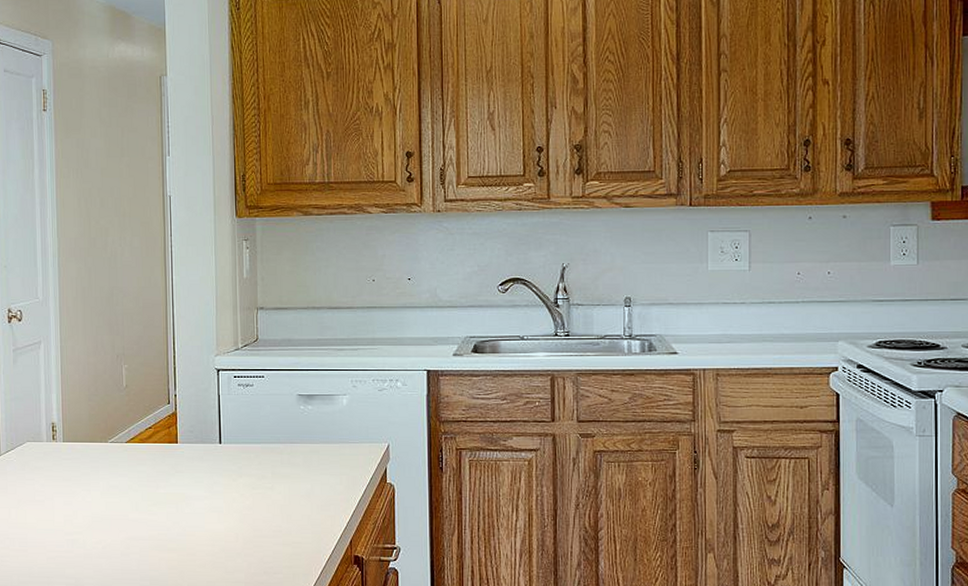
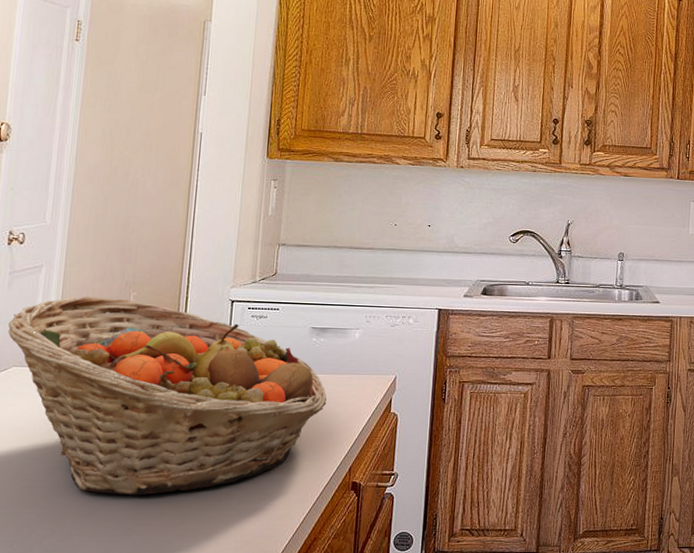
fruit basket: none [19,370,321,567] -> present [8,296,327,496]

